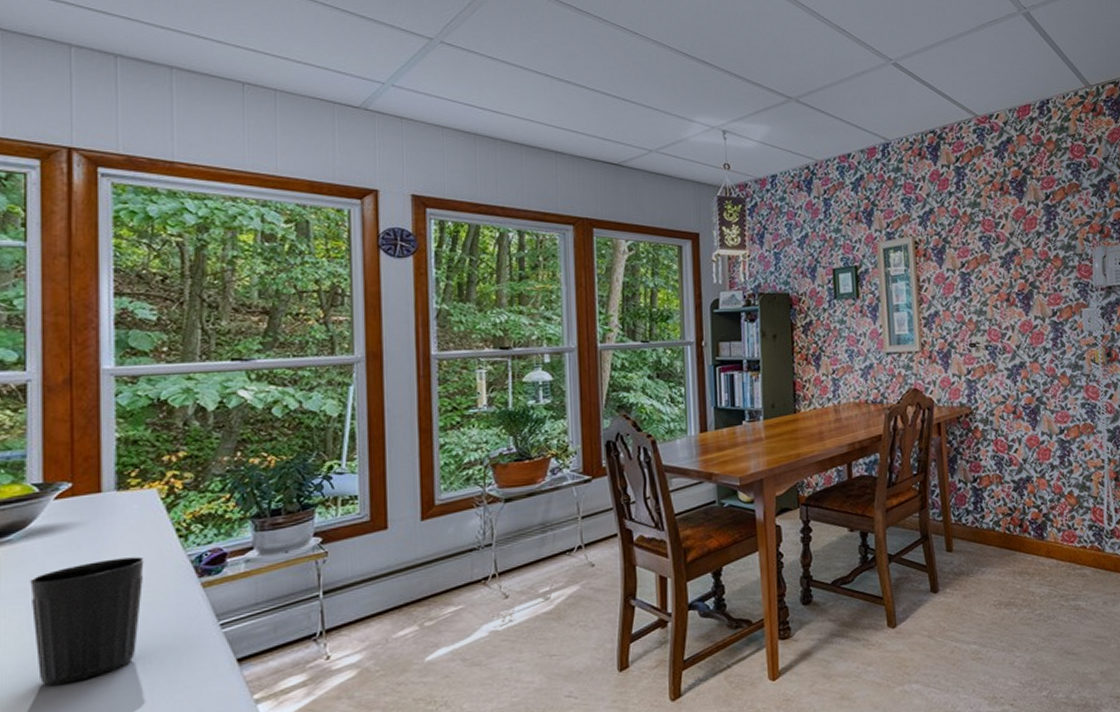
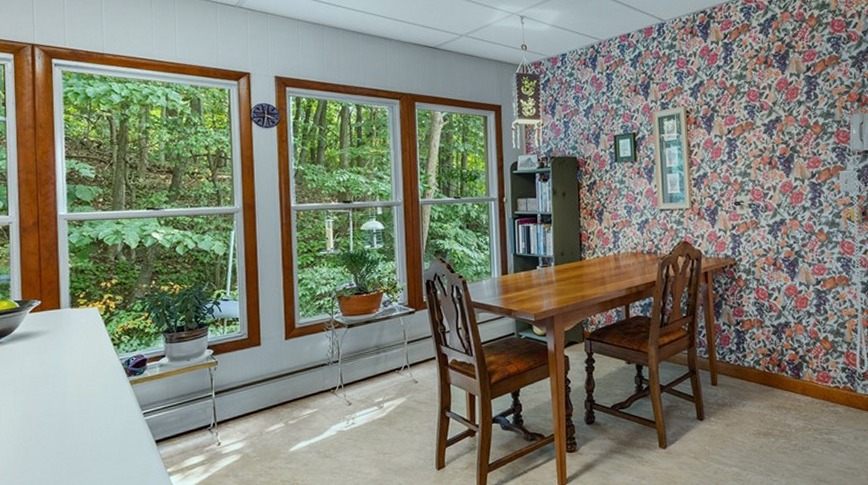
cup: present [30,557,144,685] -> none [15,359,90,451]

